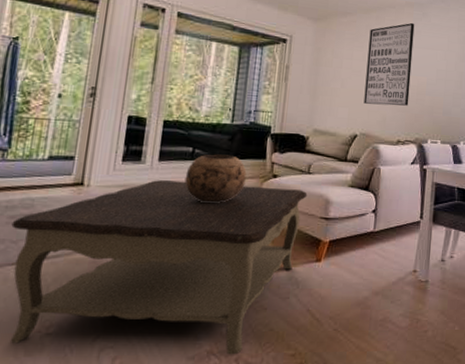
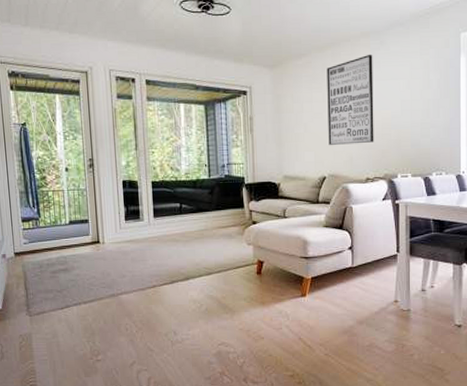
coffee table: present [10,180,308,355] -> none [54,233,286,376]
decorative bowl: present [184,154,247,203] -> none [178,207,229,250]

